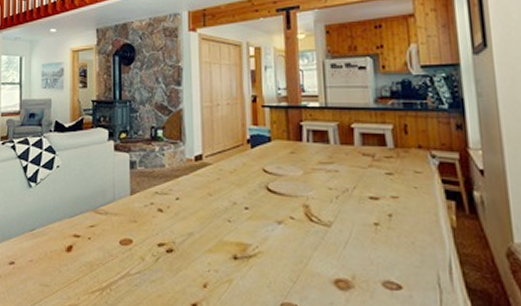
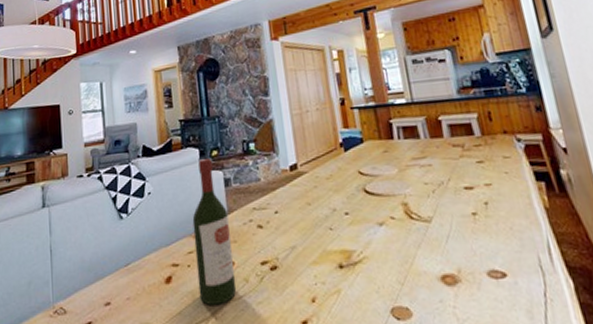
wine bottle: none [96,140,133,278] -> present [192,159,237,305]

